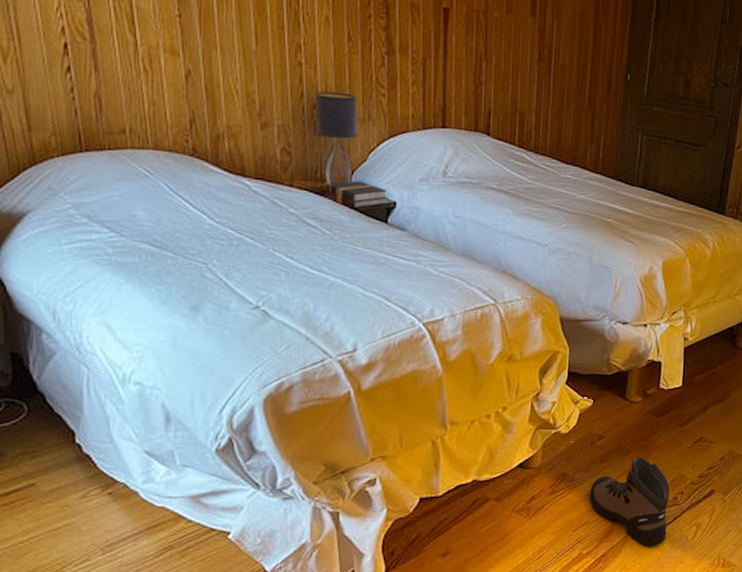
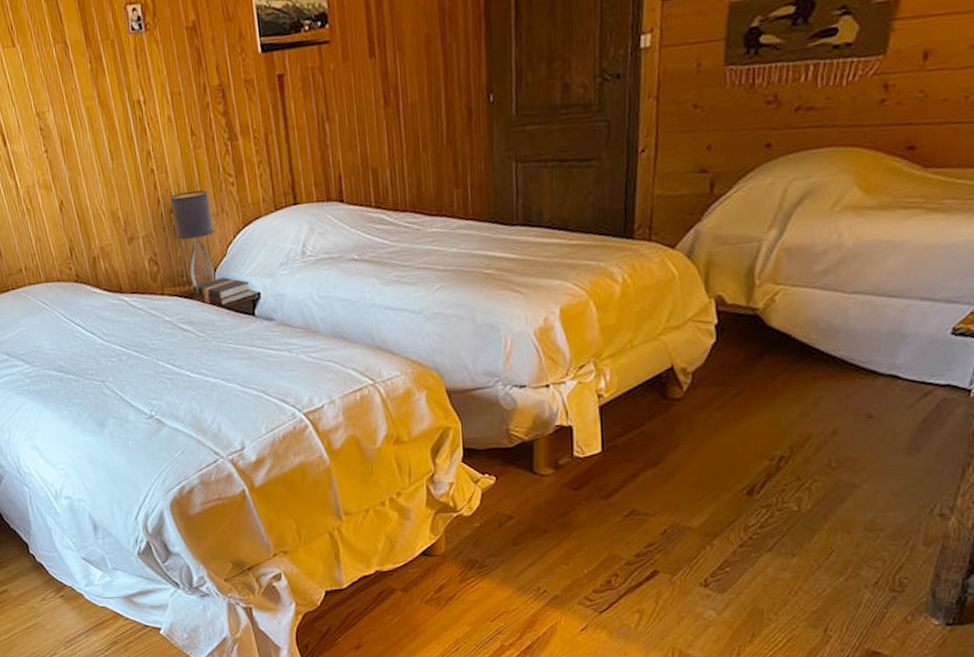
hiking boot: present [589,457,670,548] -> none [504,536,603,638]

